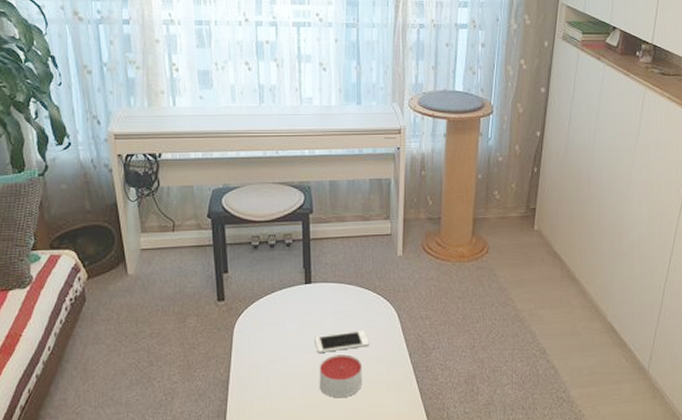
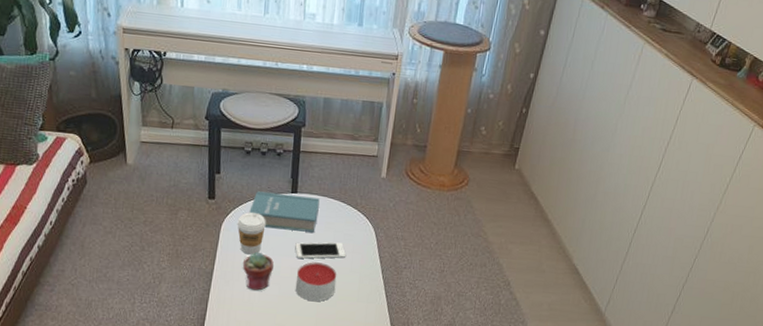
coffee cup: none [250,309,281,356] -> present [237,212,266,255]
potted succulent: none [260,351,293,394] -> present [242,251,274,291]
book: none [262,285,336,324] -> present [249,191,320,233]

